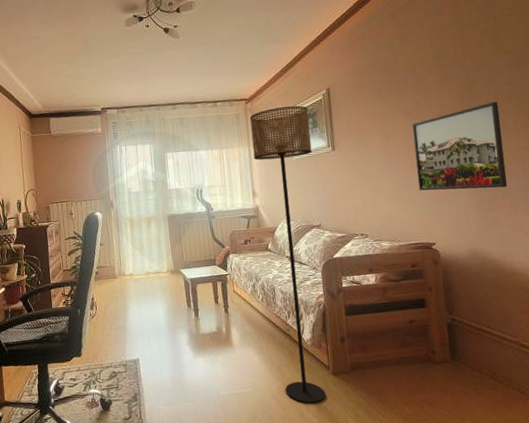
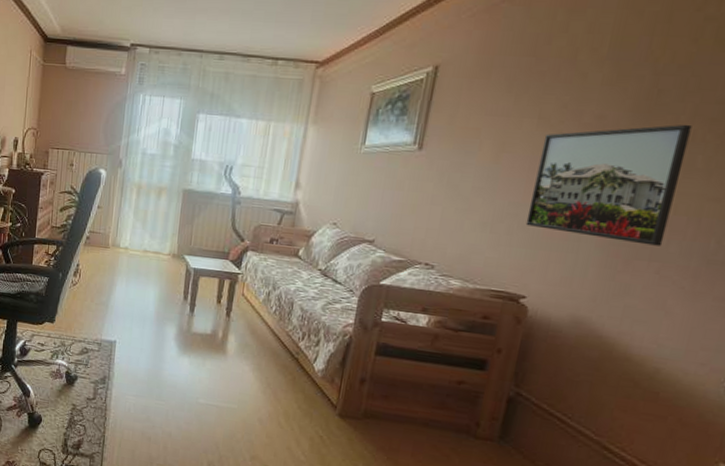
floor lamp: present [249,105,326,404] -> none [276,80,400,441]

